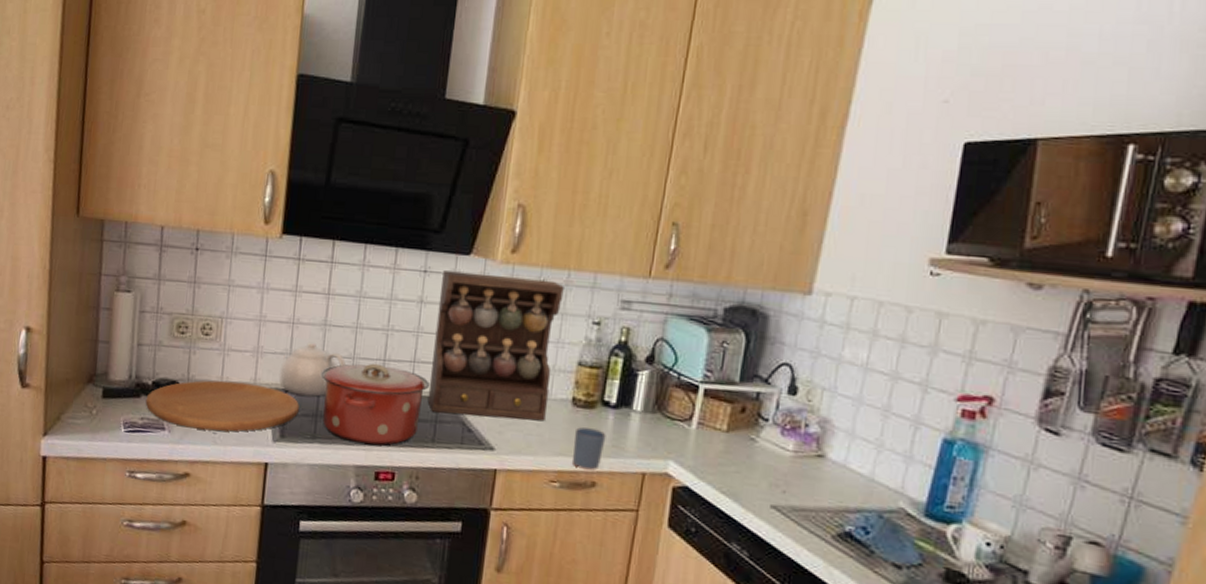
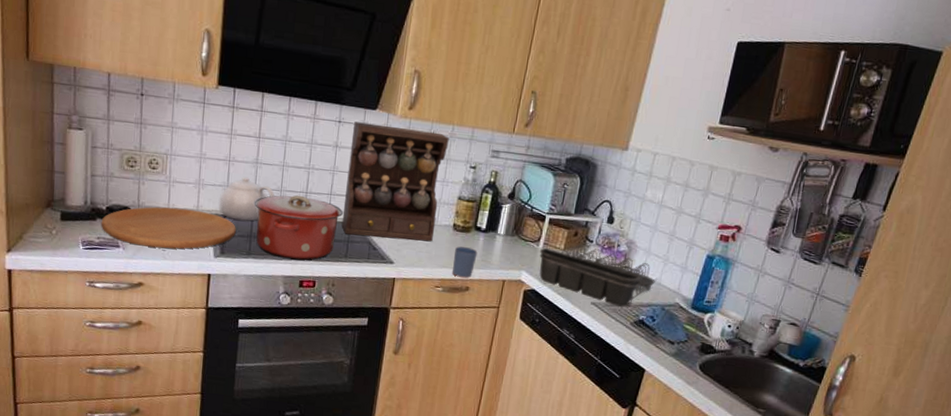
dish rack: none [691,424,870,513] -> present [539,244,658,307]

